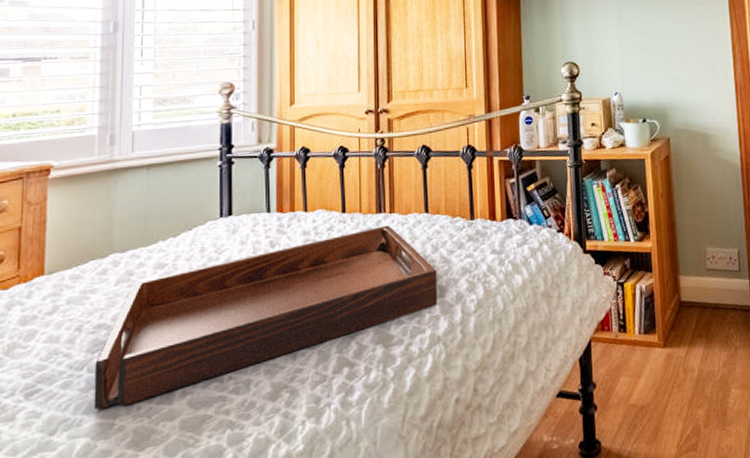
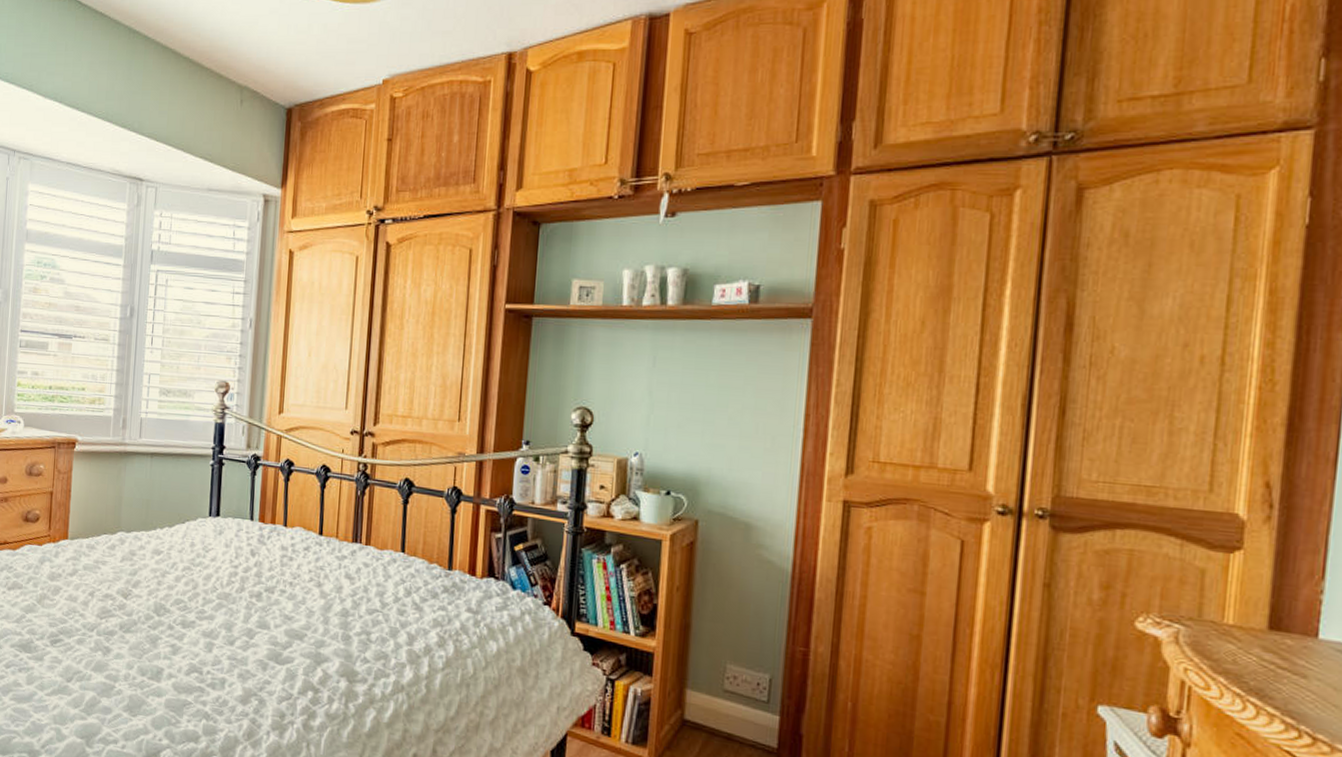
serving tray: present [93,225,438,410] -> none [100,556,407,673]

